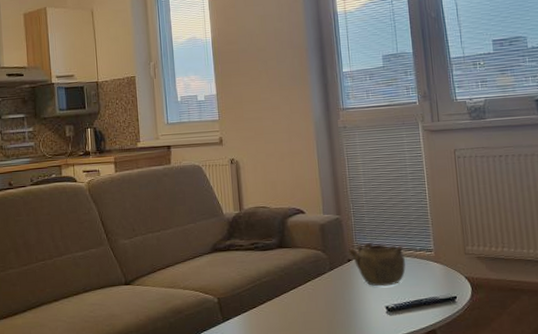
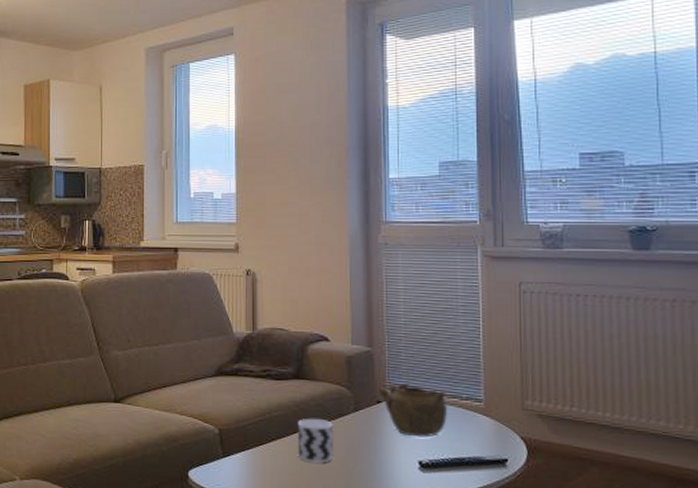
cup: none [284,279,316,318] -> present [298,418,334,463]

